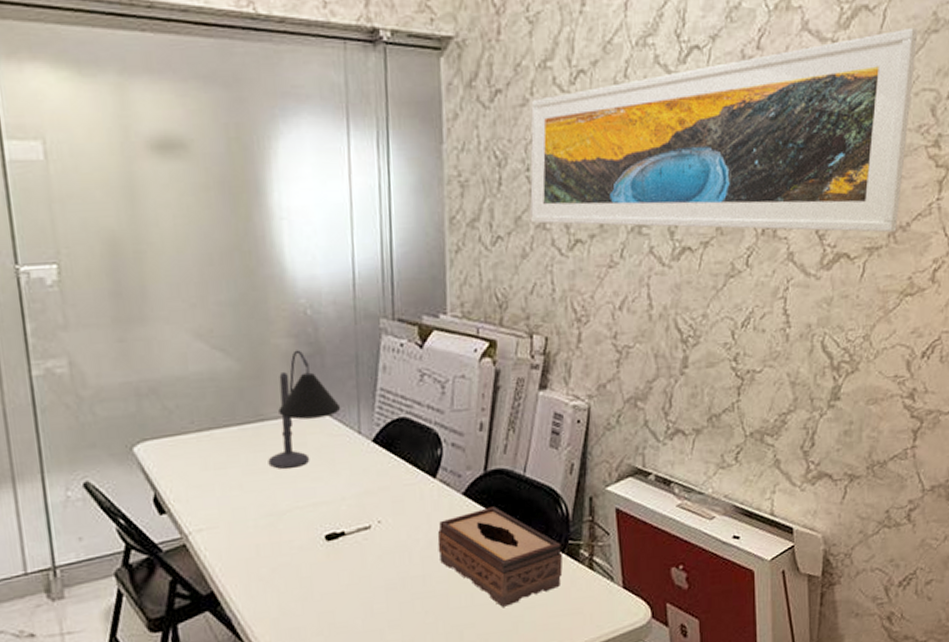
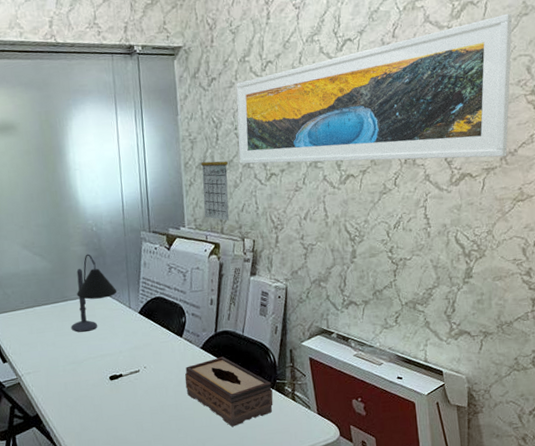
calendar: none [474,206,515,307] -> present [201,154,230,221]

